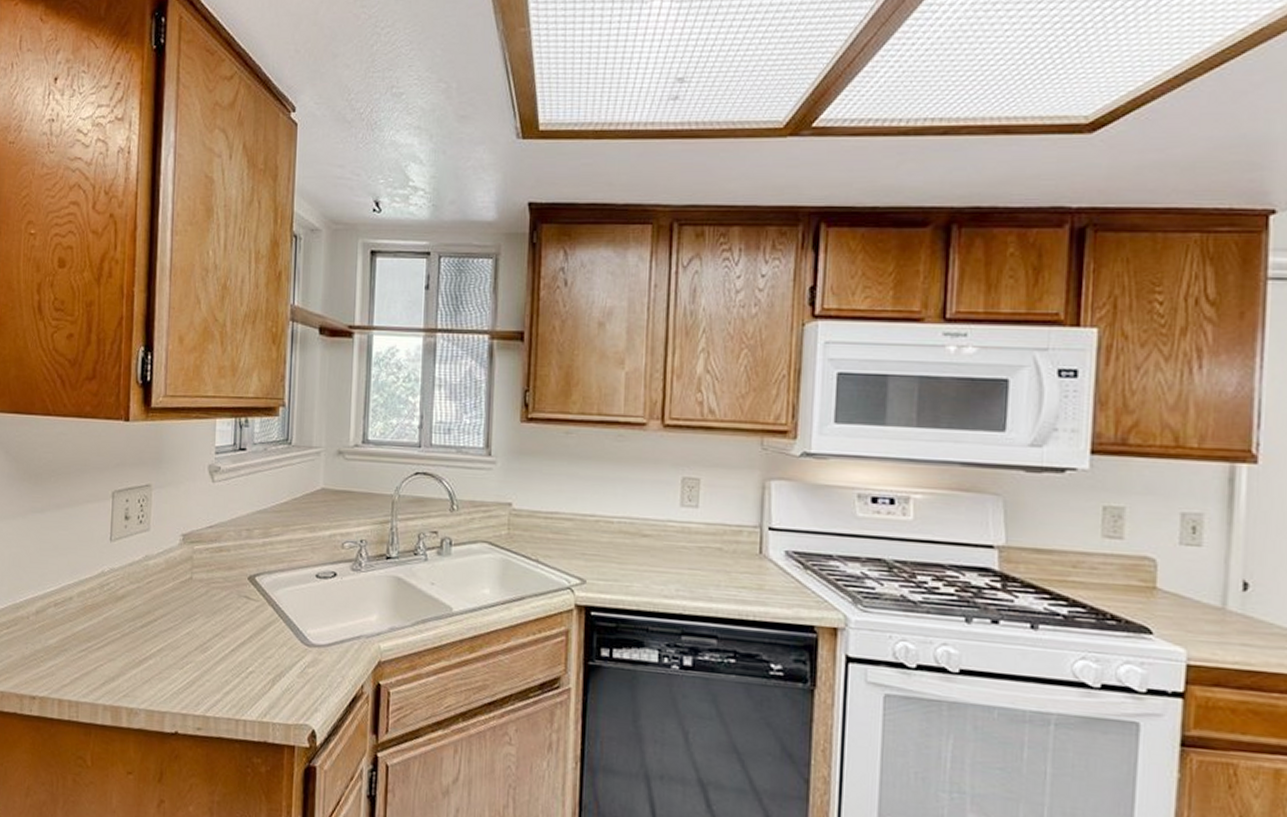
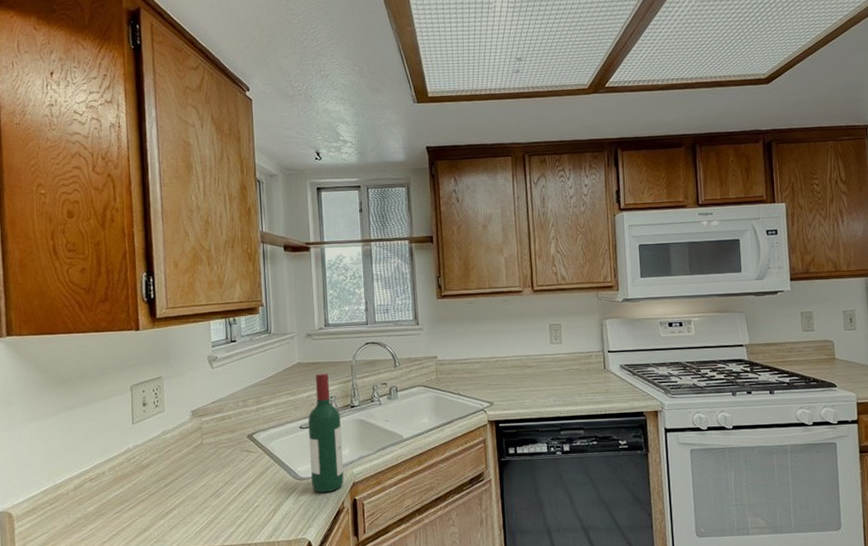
wine bottle: none [324,505,371,669] -> present [308,372,344,493]

